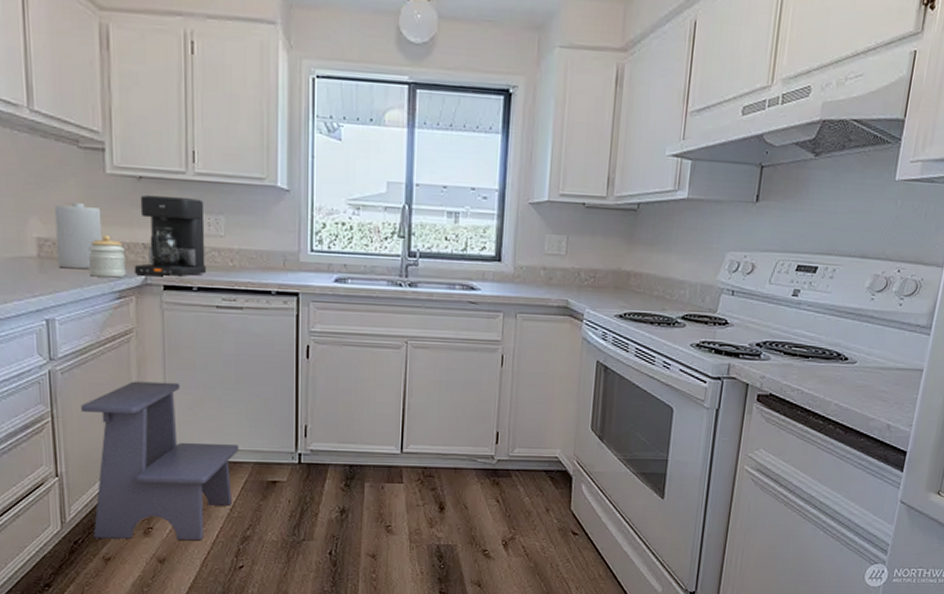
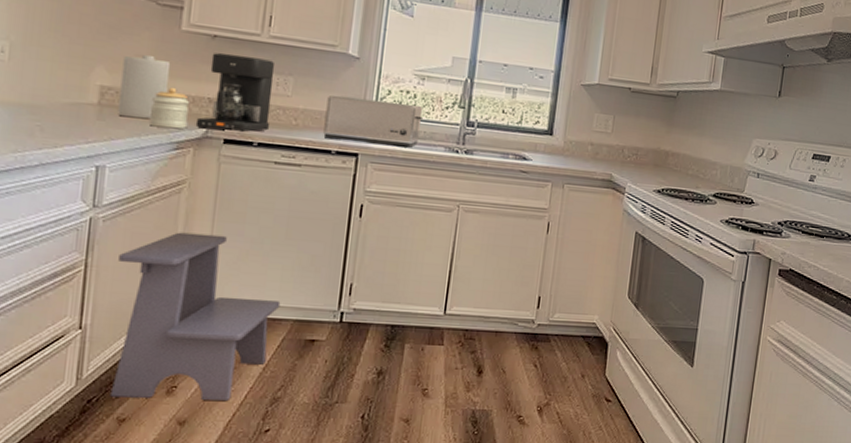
toaster: none [261,232,362,284] -> present [323,95,424,148]

